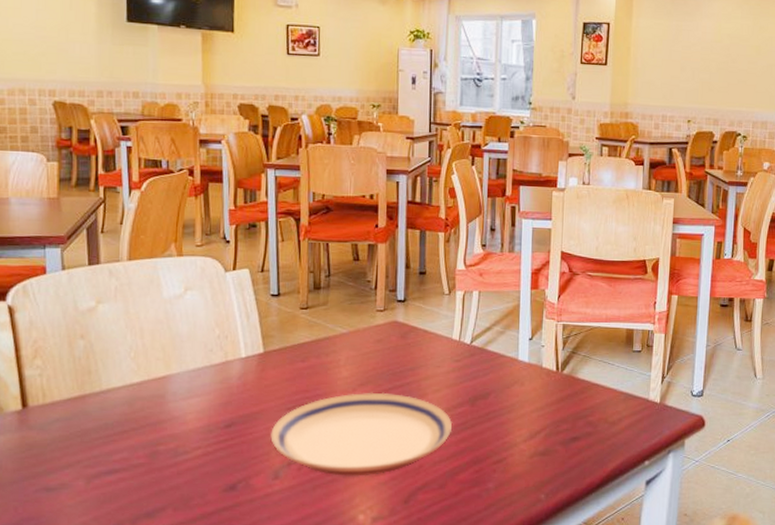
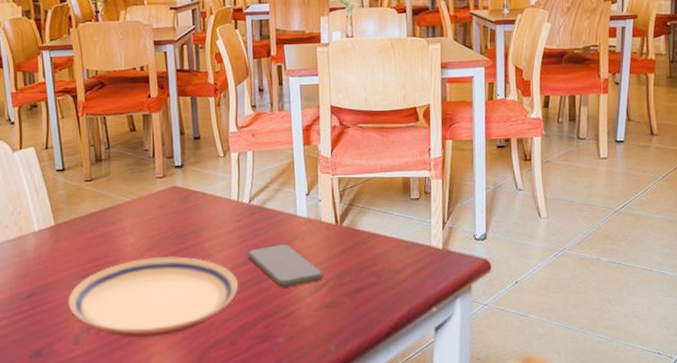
smartphone: none [464,387,540,432] -> present [247,243,323,287]

